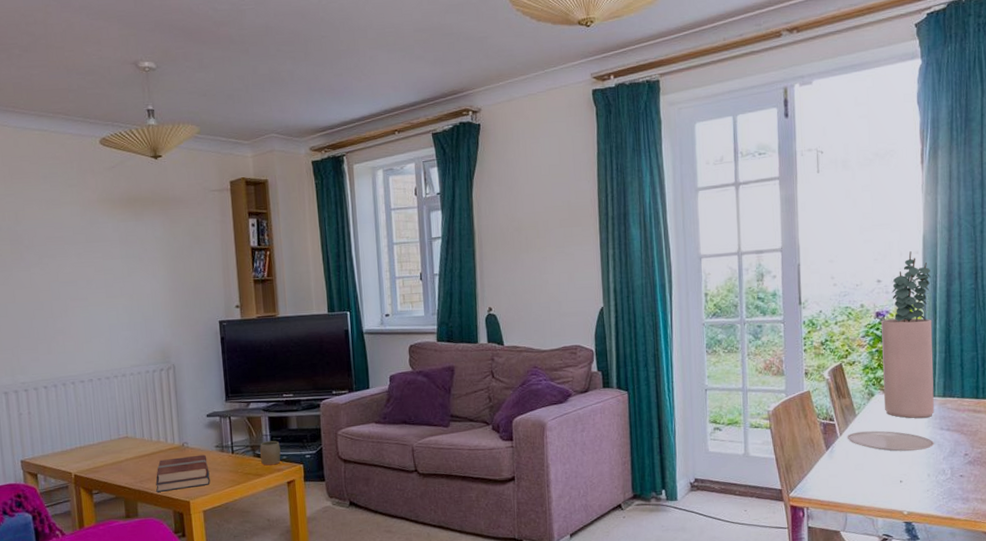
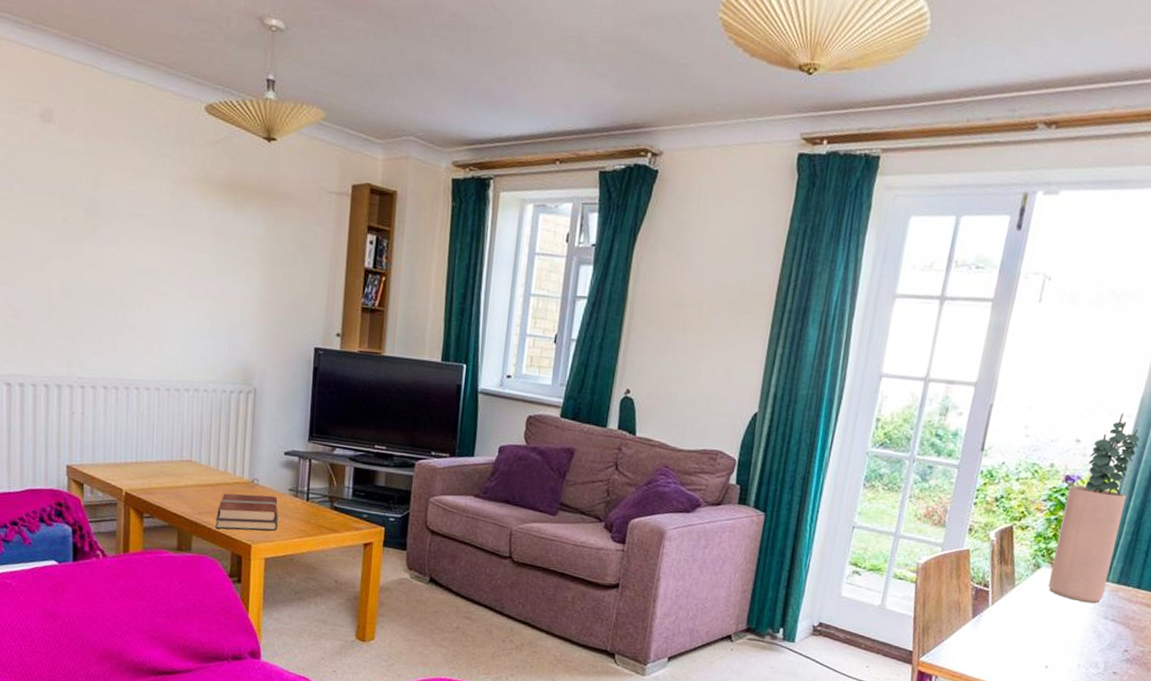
mug: present [259,440,281,466] -> none [337,494,362,522]
plate: present [847,430,934,452] -> none [998,604,1094,637]

